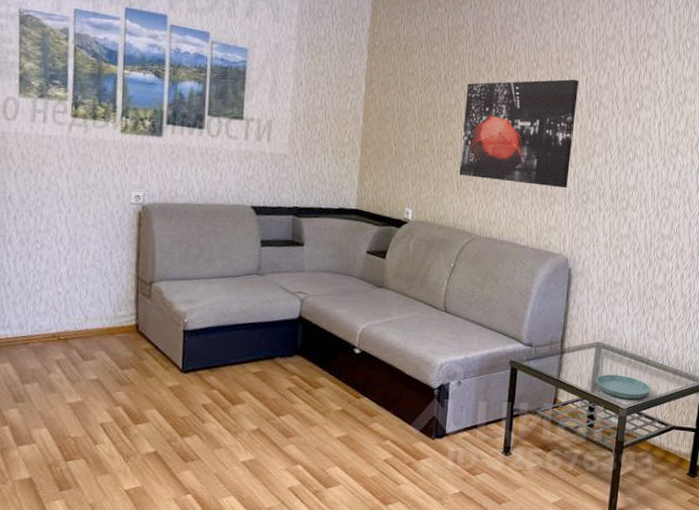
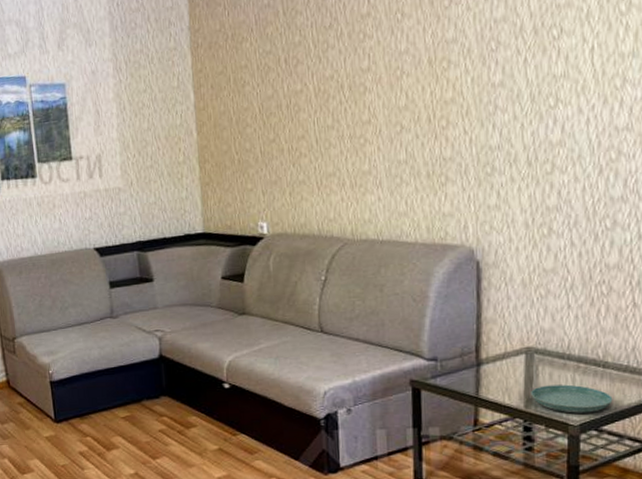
wall art: present [458,79,580,188] -> none [314,20,464,173]

